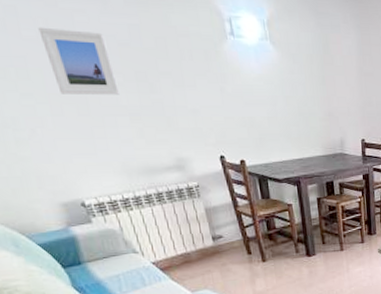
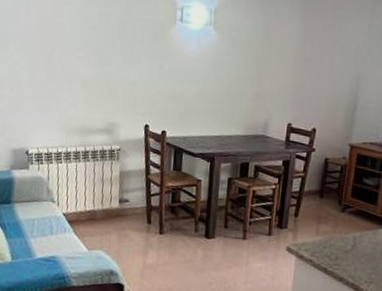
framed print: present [38,27,121,95] -> none [38,14,81,66]

